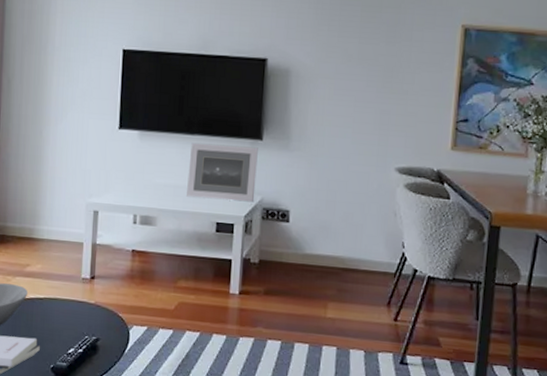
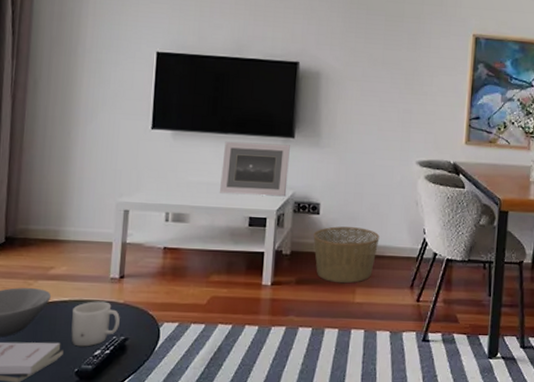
mug: none [46,300,92,344] -> present [71,301,120,347]
basket: none [282,235,354,297] -> present [313,226,380,284]

